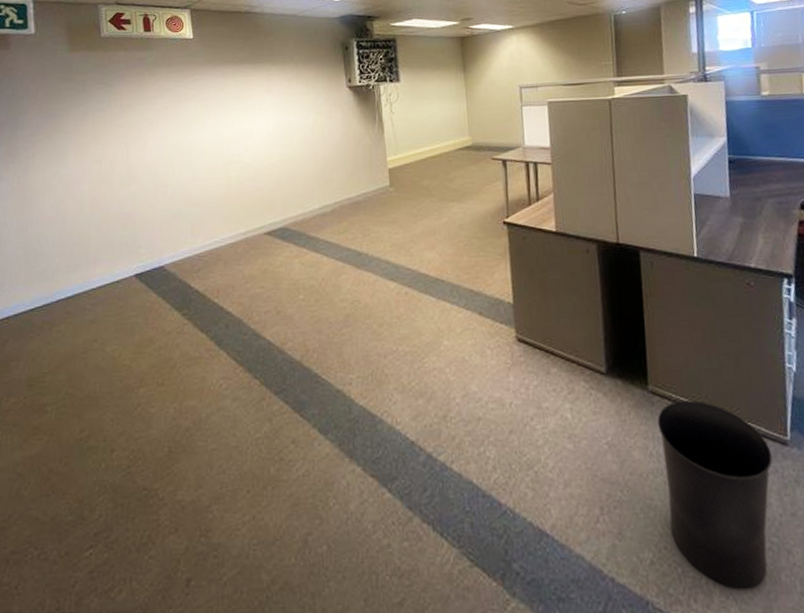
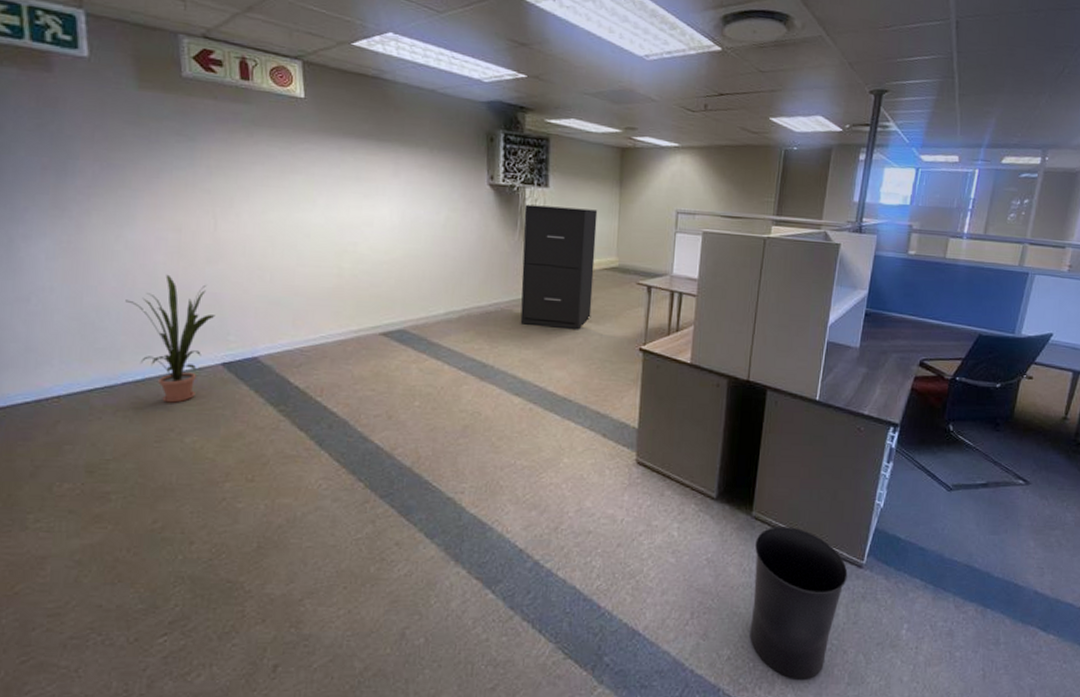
house plant: none [59,200,129,315] -> present [125,274,215,403]
filing cabinet: none [381,95,453,211] -> present [520,204,598,330]

